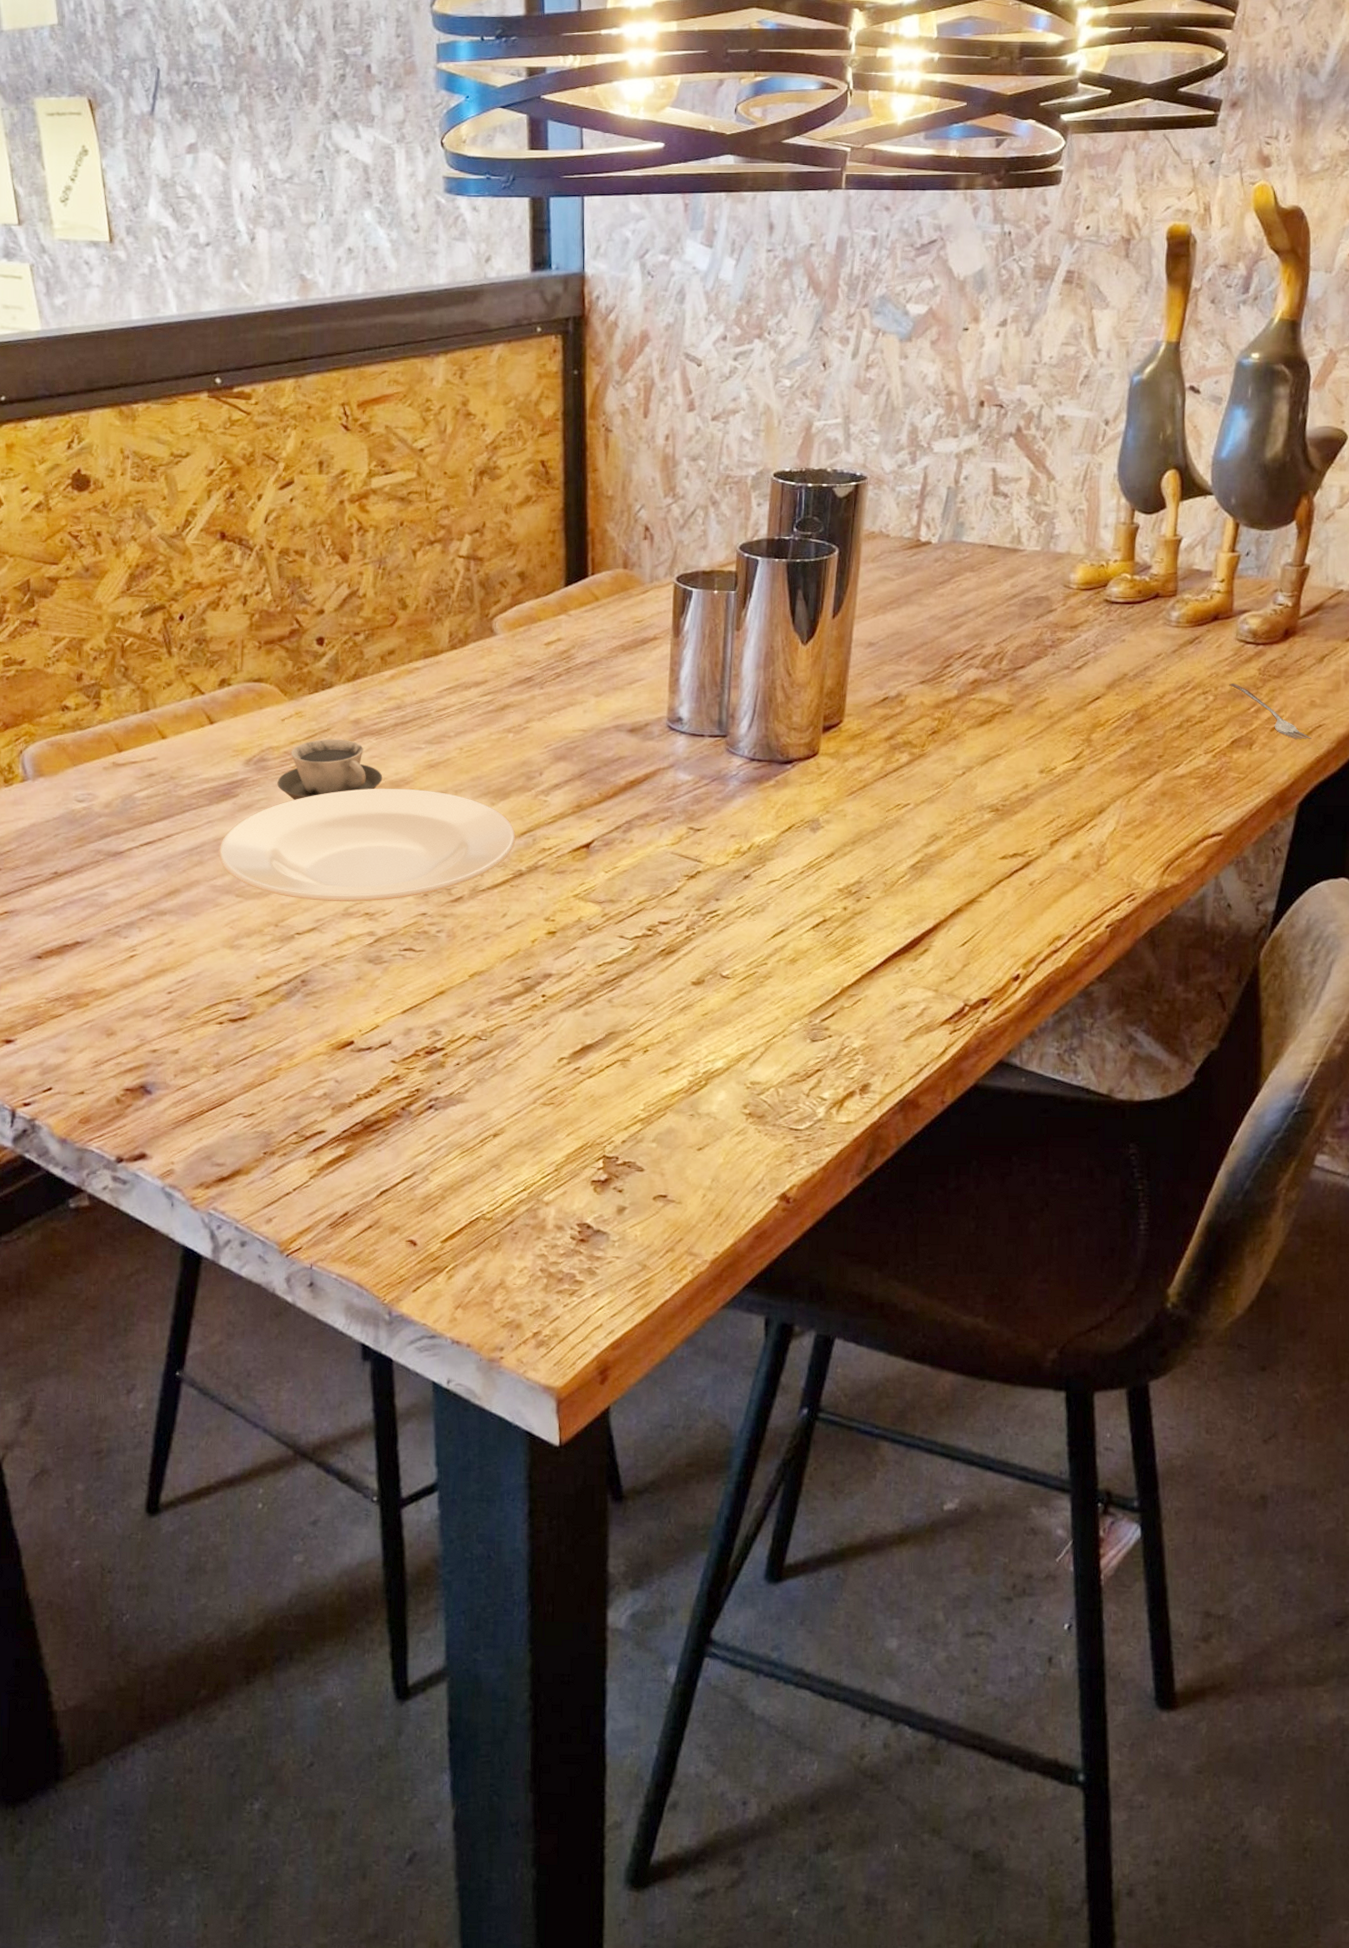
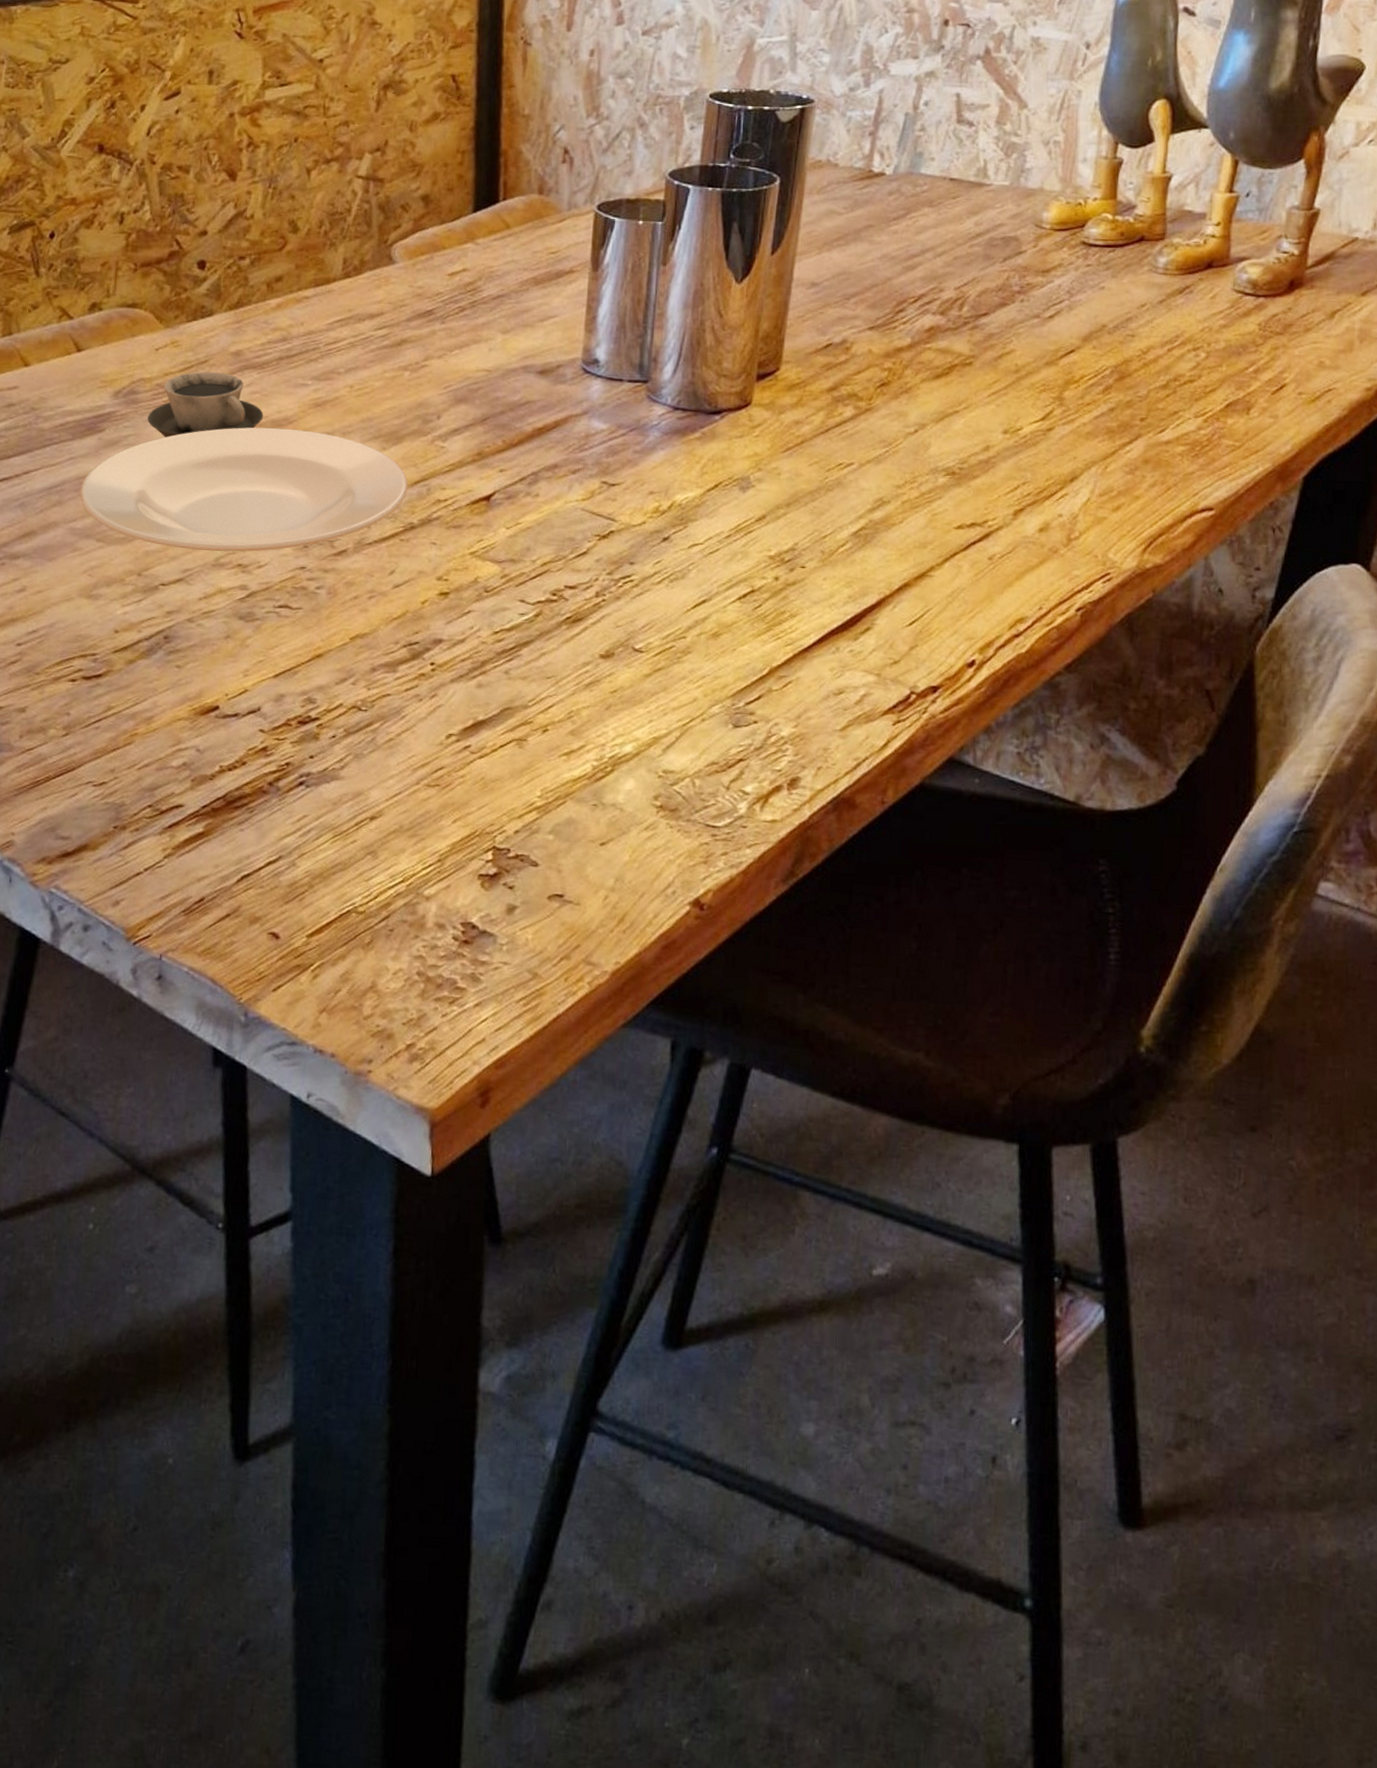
fork: present [1229,683,1312,740] -> none [1224,339,1320,406]

